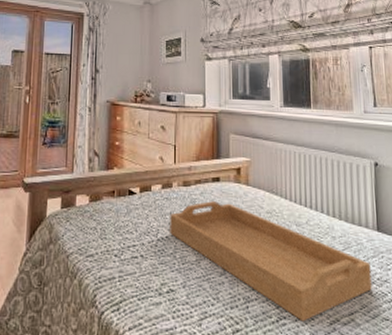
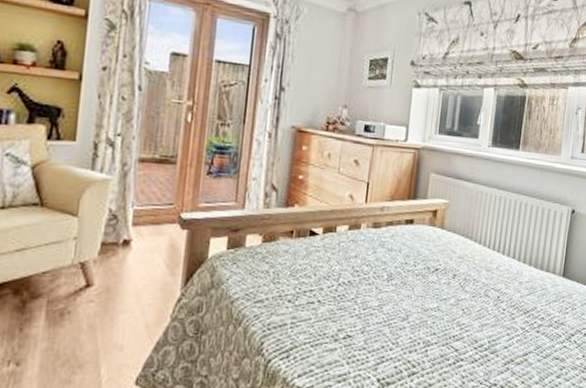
serving tray: present [170,201,372,322] -> none [353,244,551,363]

